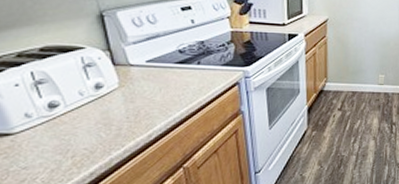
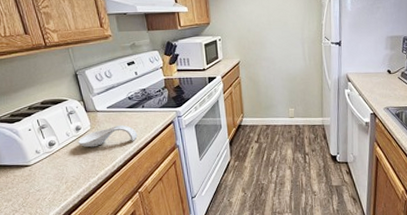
spoon rest: none [96,84,188,111] -> present [78,124,138,148]

